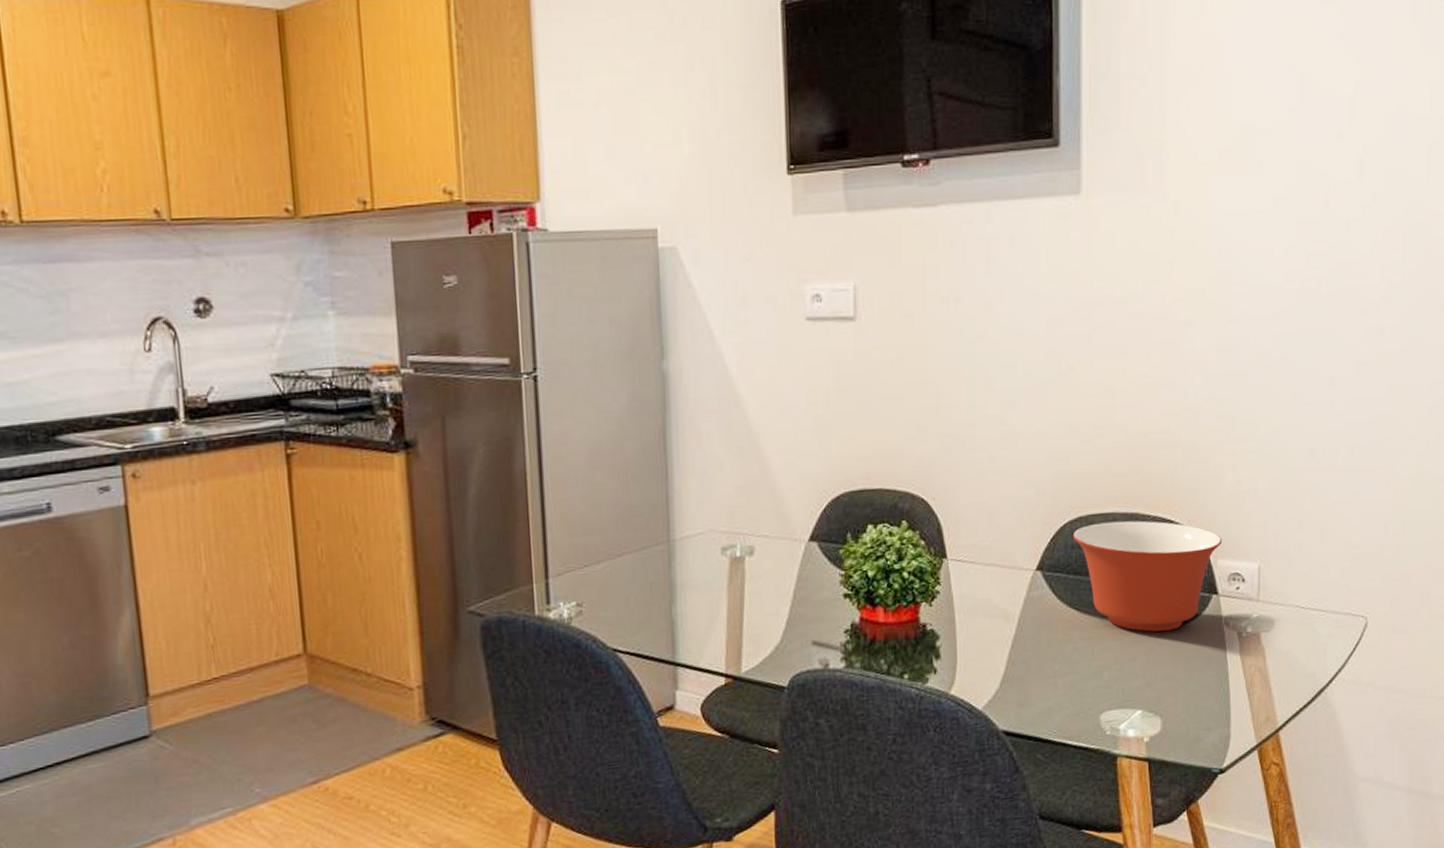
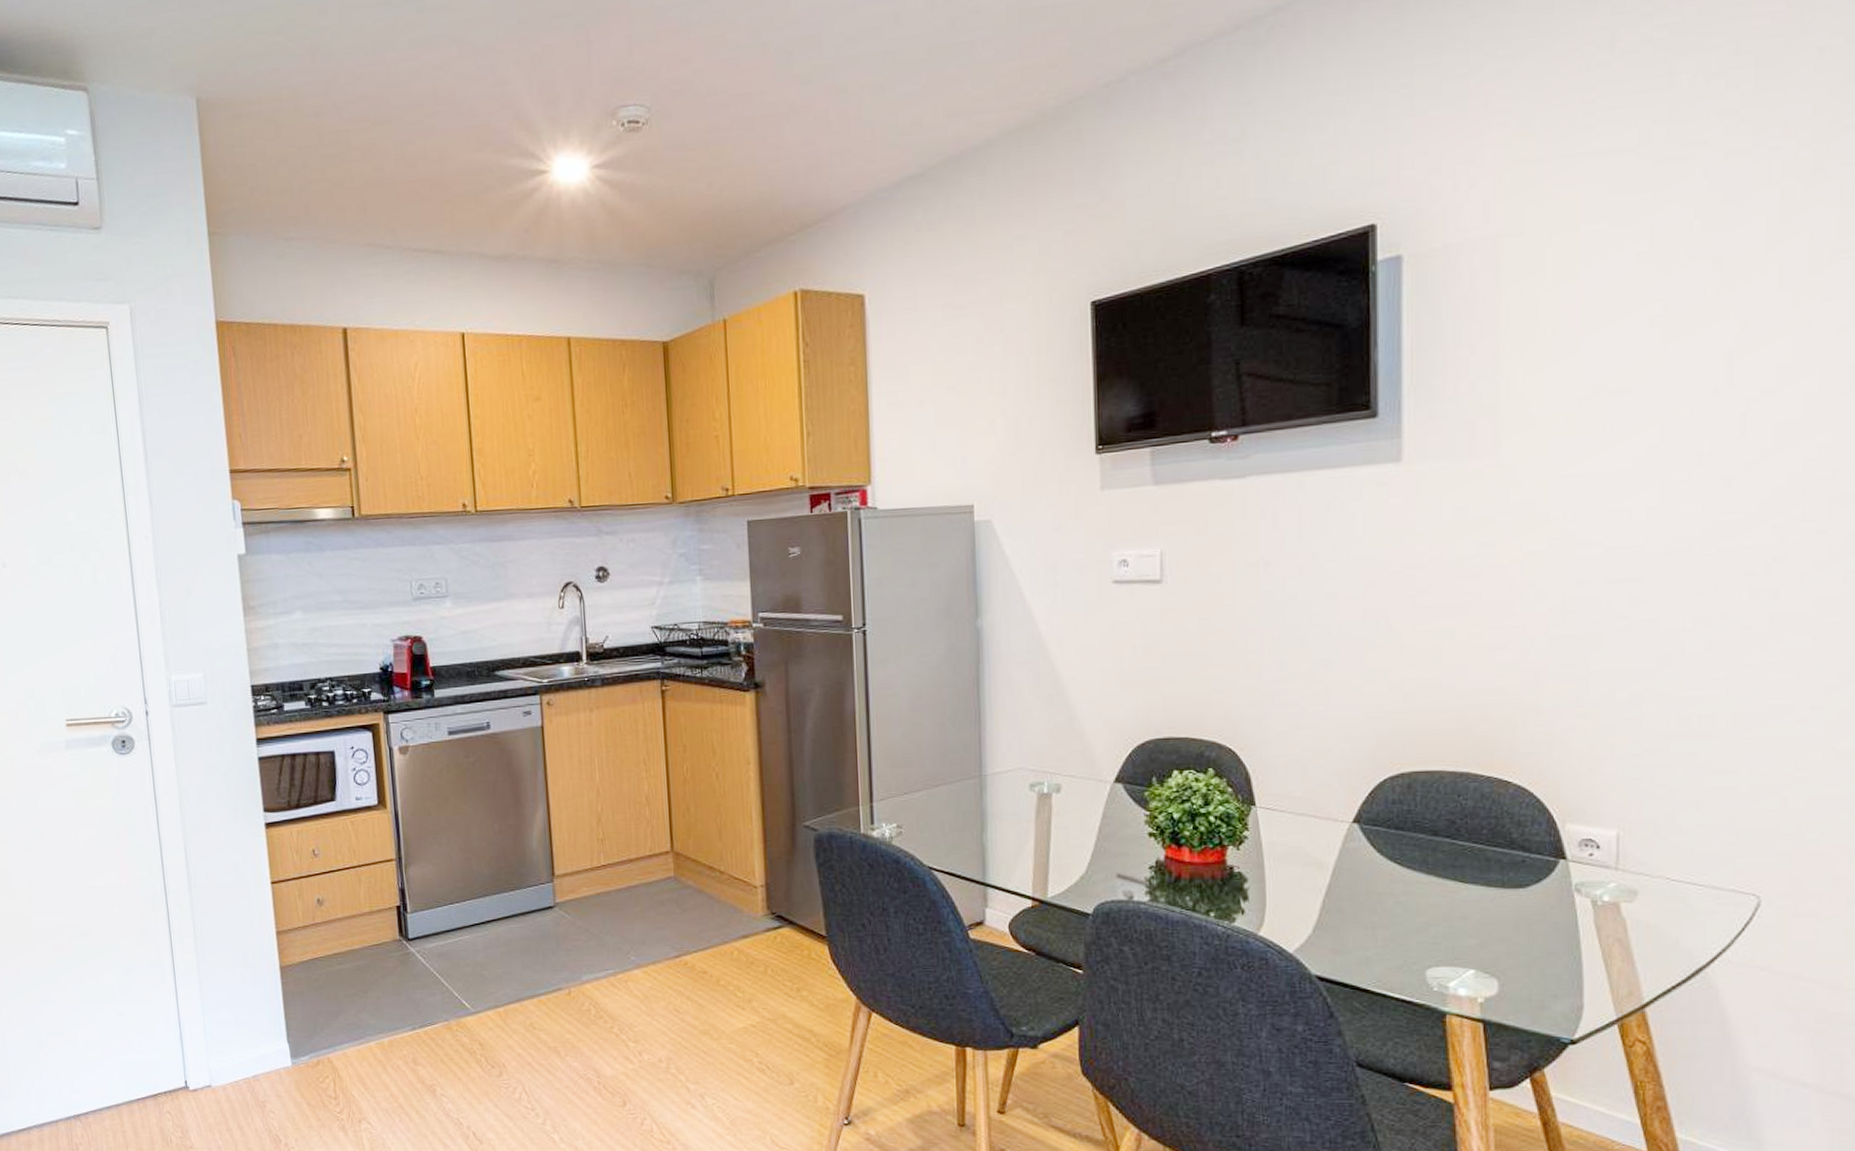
mixing bowl: present [1072,520,1223,632] -> none [1393,779,1572,893]

